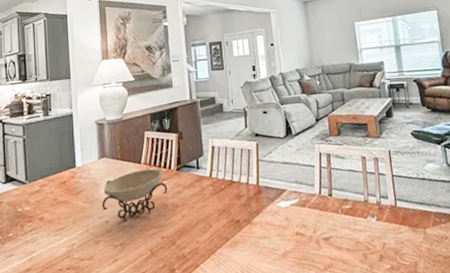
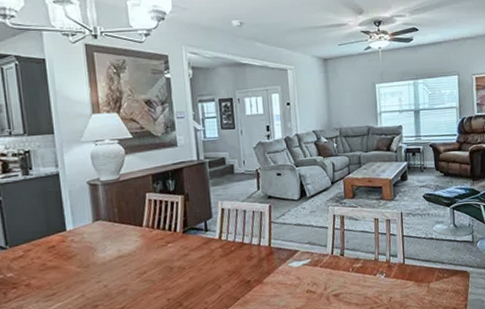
decorative bowl: present [101,168,168,222] -> none [98,231,173,285]

